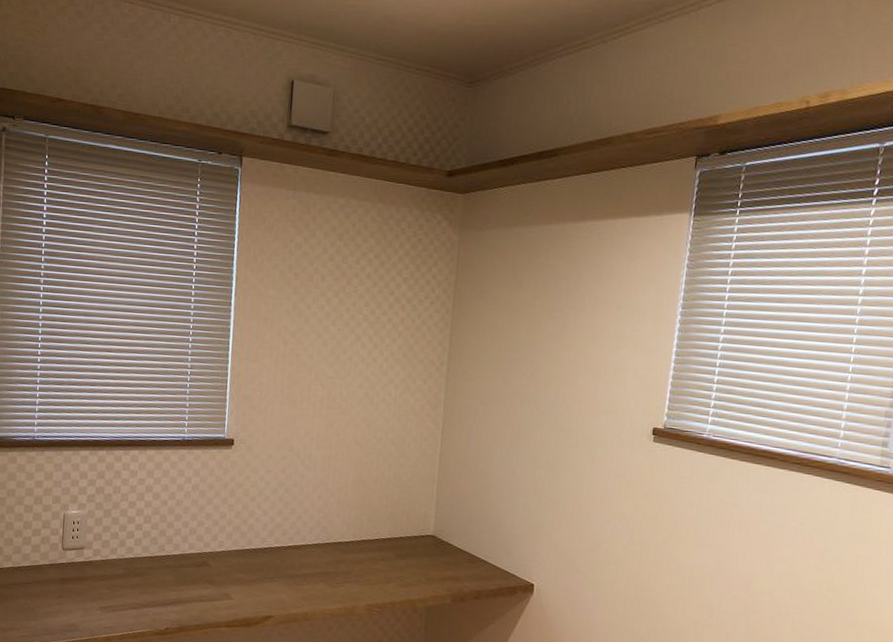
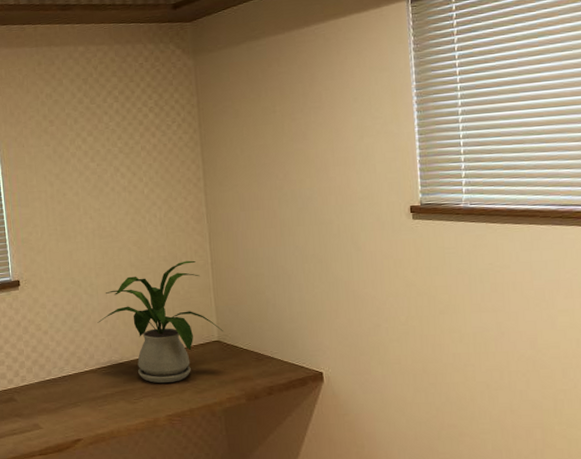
house plant: none [310,446,440,572] -> present [97,260,223,384]

